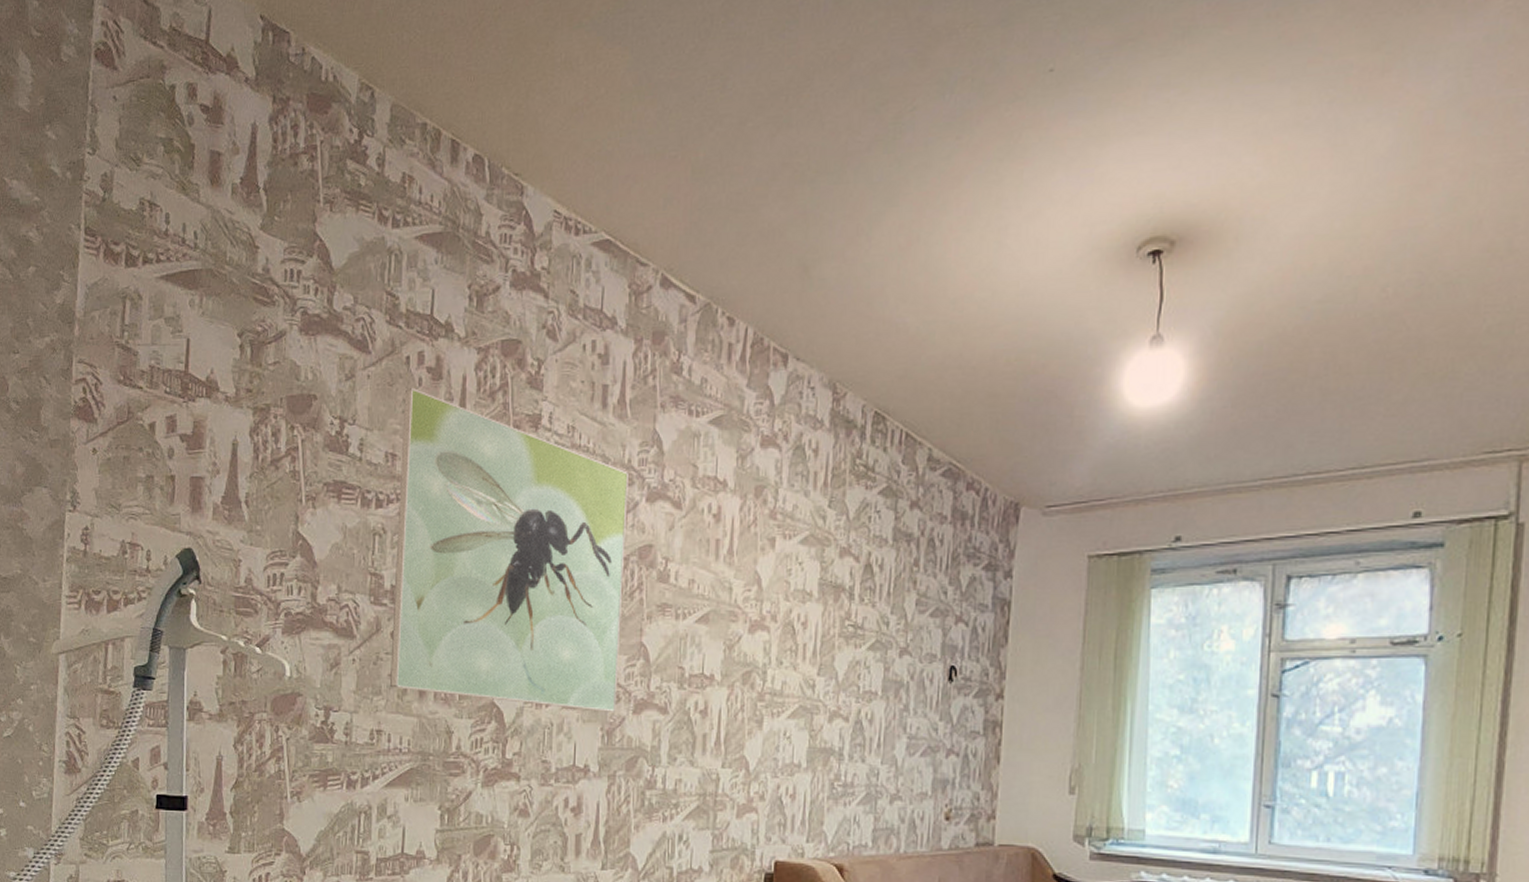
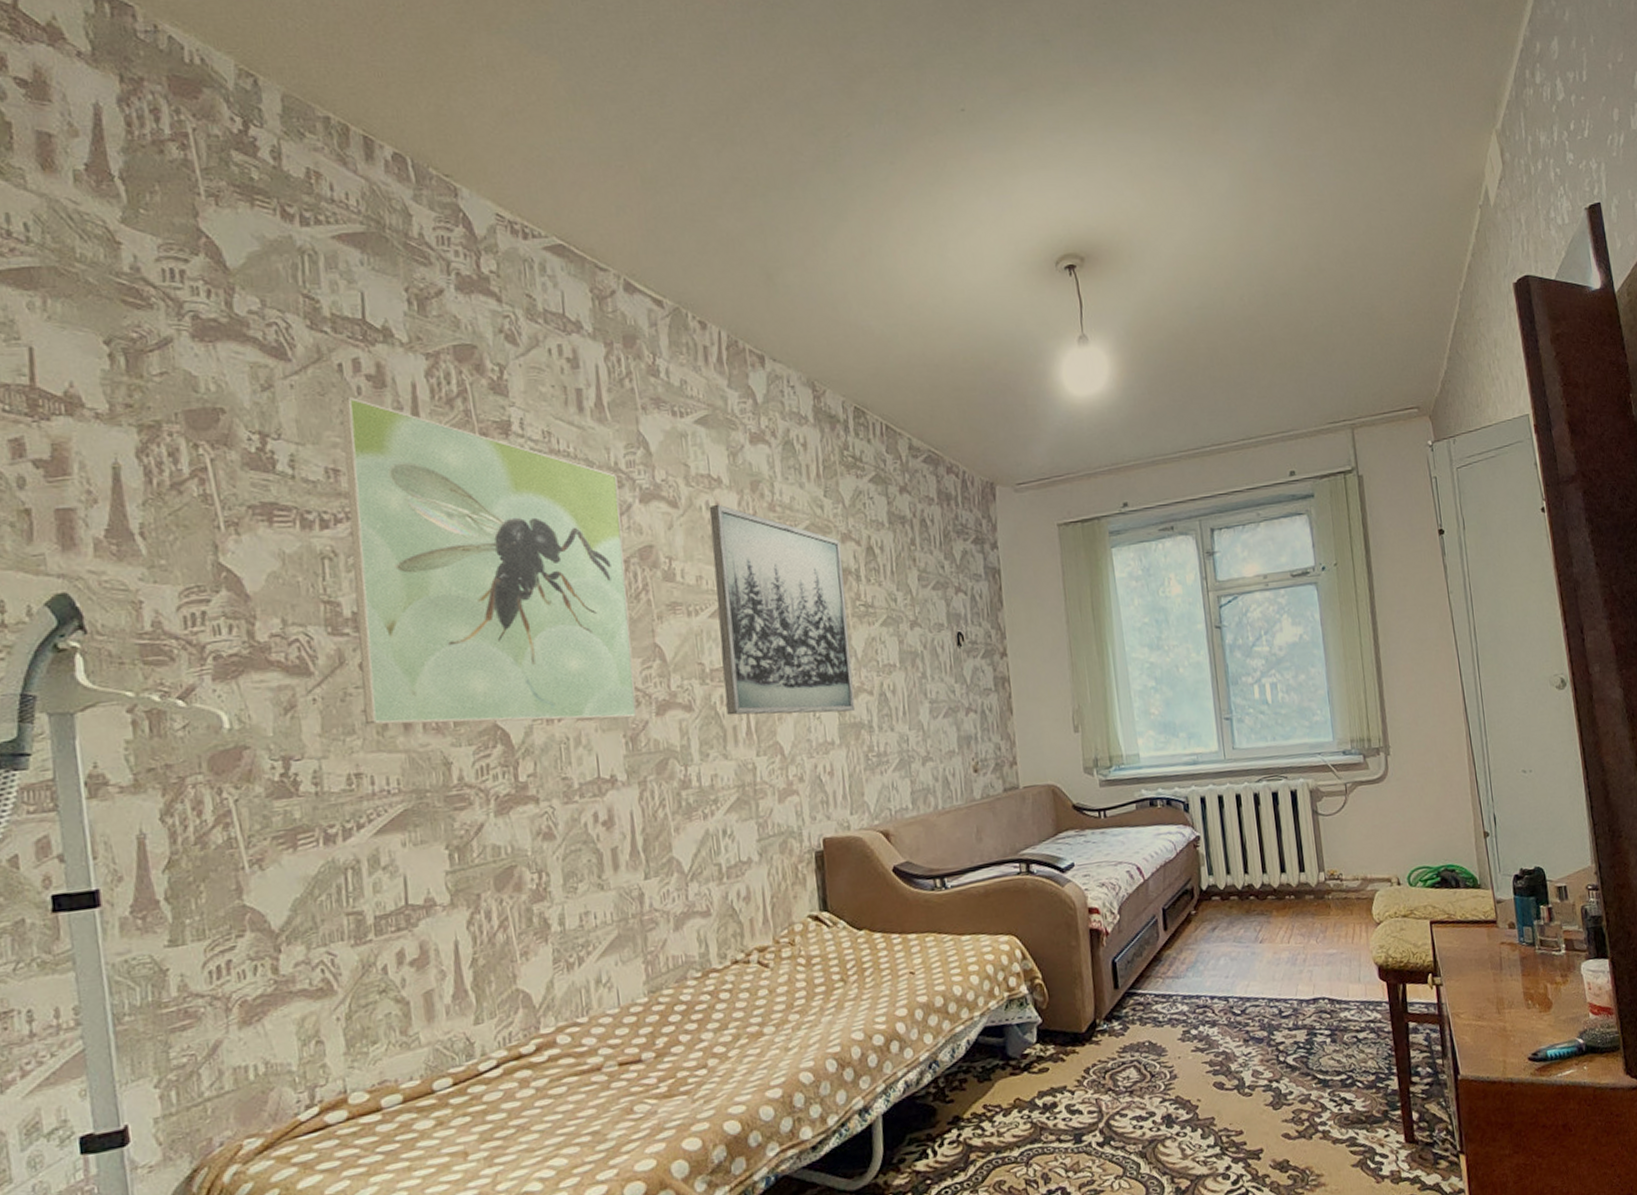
wall art: none [699,507,838,736] -> present [708,504,856,716]

